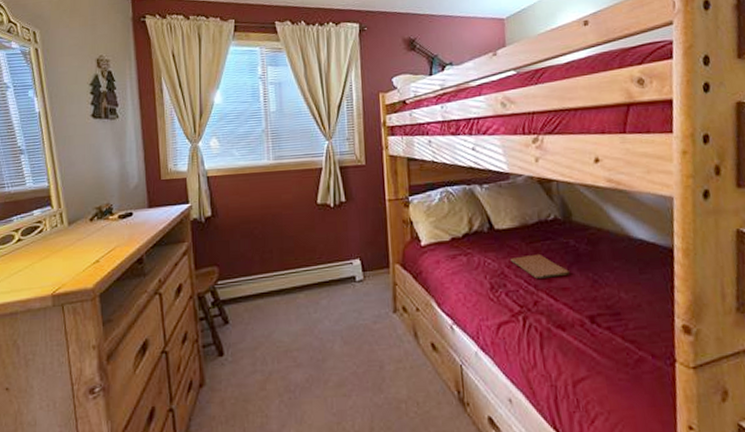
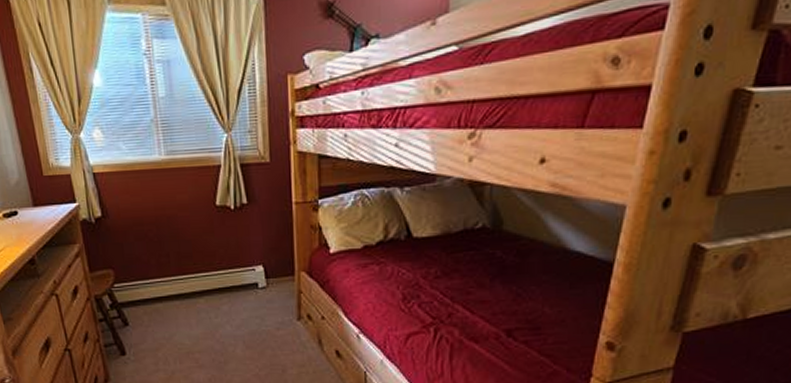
book: present [511,253,570,279] -> none [428,264,491,291]

